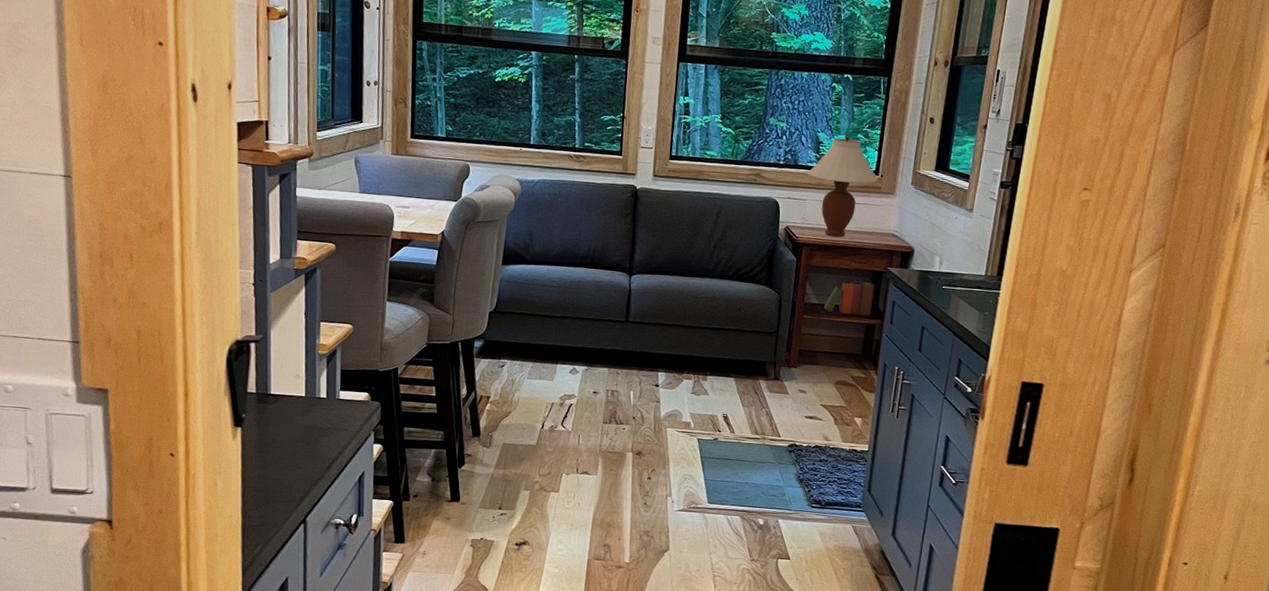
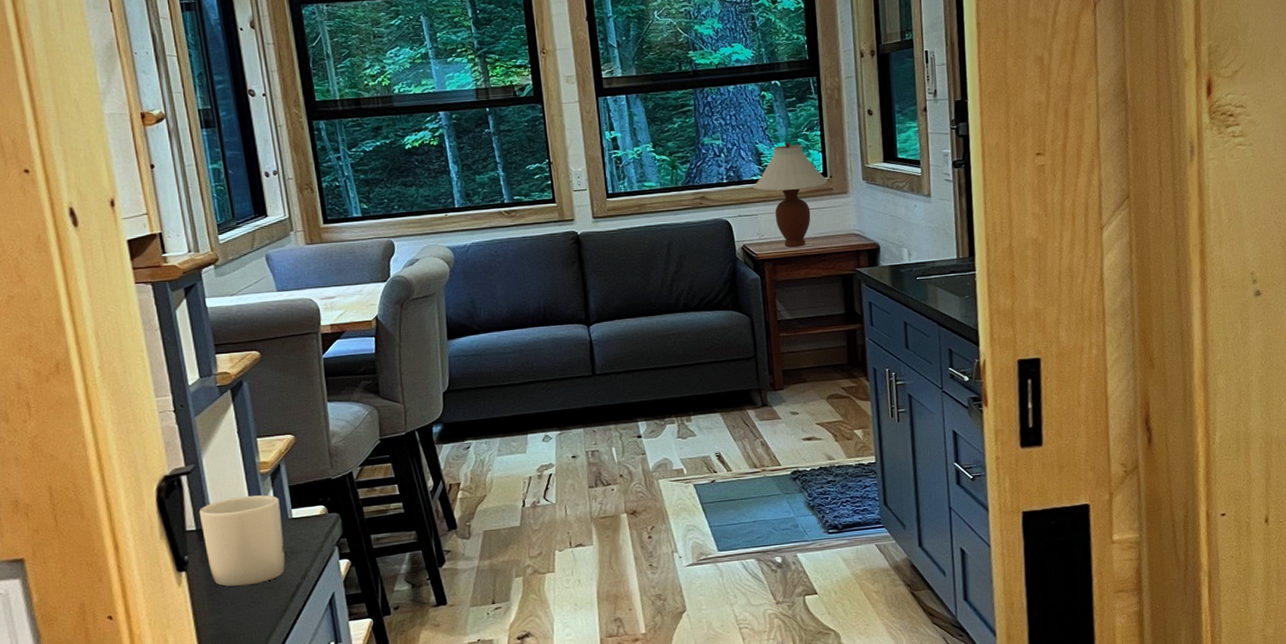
mug: none [260,370,331,451] -> present [199,495,286,587]
books: present [823,281,875,317] -> none [798,287,849,325]

